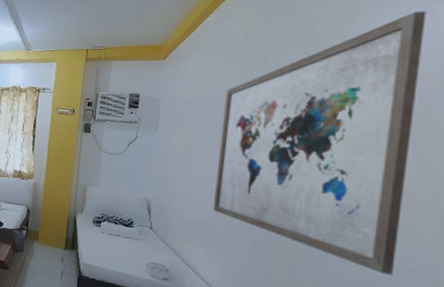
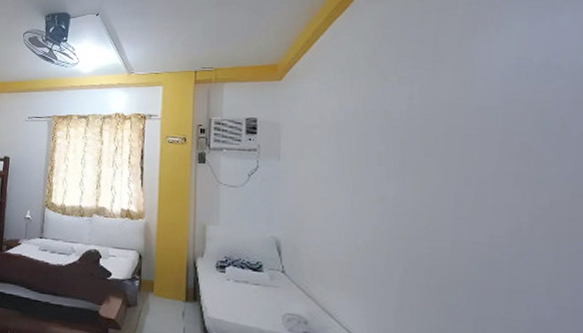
wall art: present [212,11,427,275] -> none [350,23,562,317]

